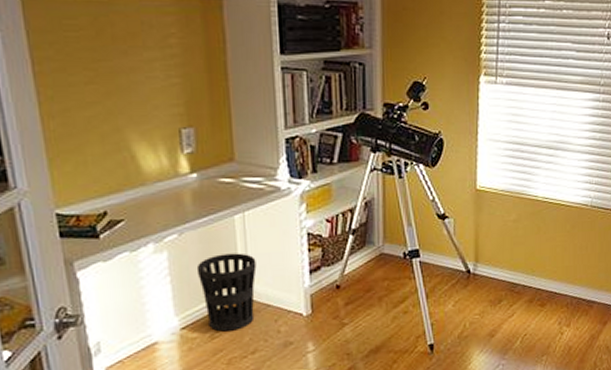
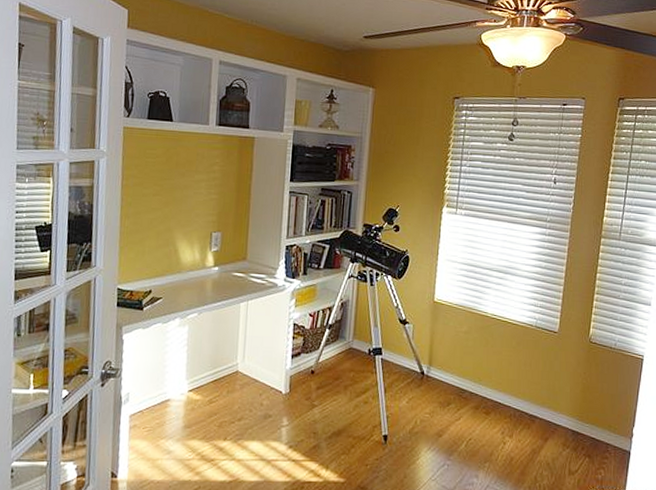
wastebasket: present [196,253,257,332] -> none [207,333,252,398]

